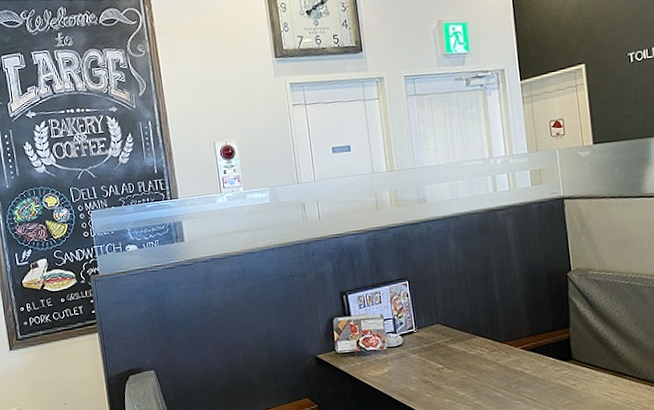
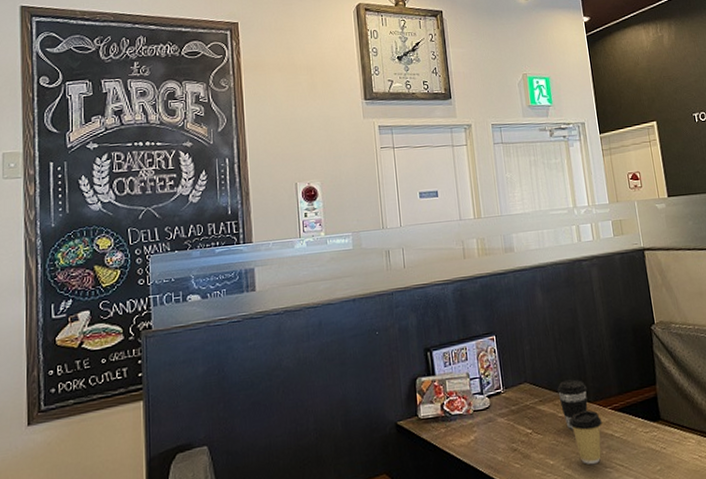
coffee cup: none [468,321,499,367] -> present [557,379,588,430]
coffee cup: none [480,349,513,397] -> present [569,409,602,465]

